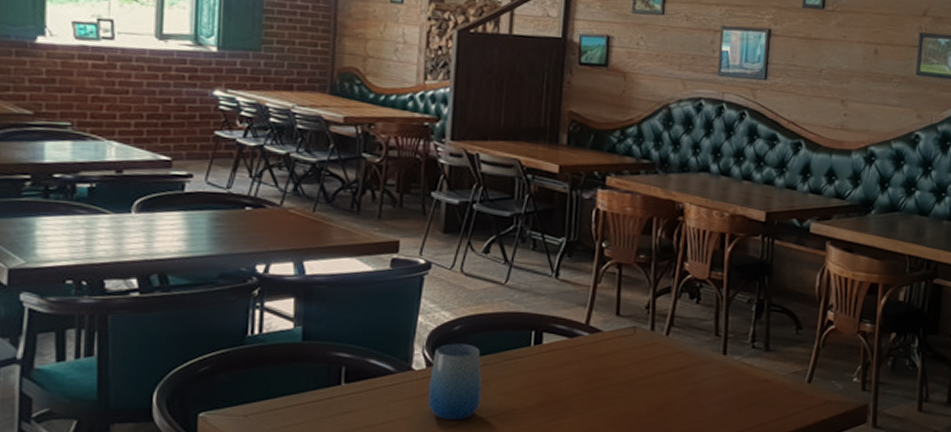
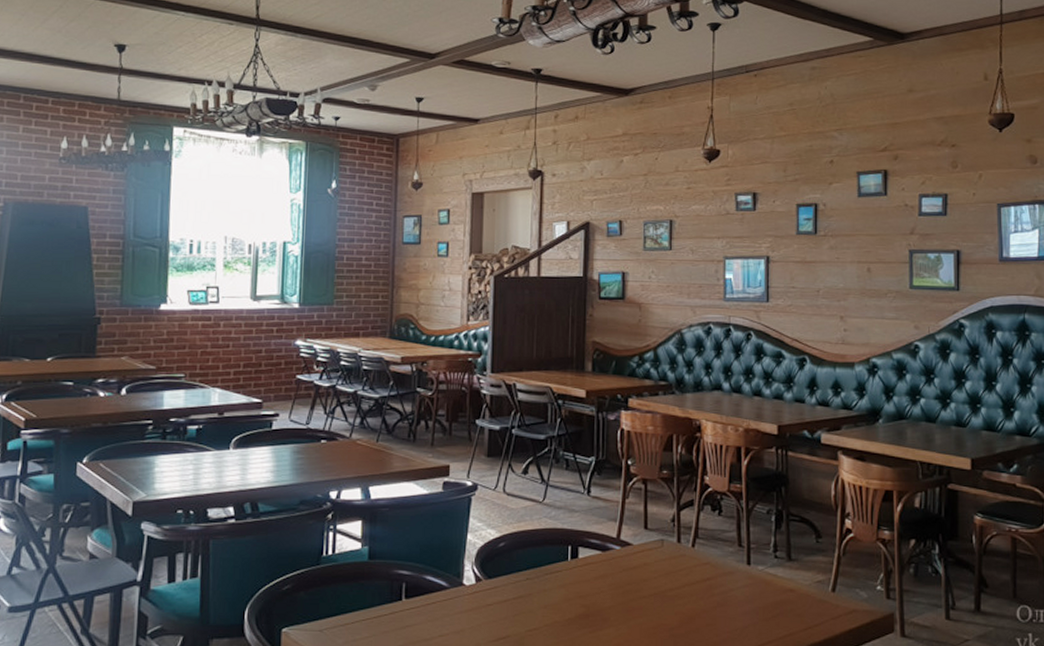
cup: present [428,343,482,420] -> none [478,559,526,633]

